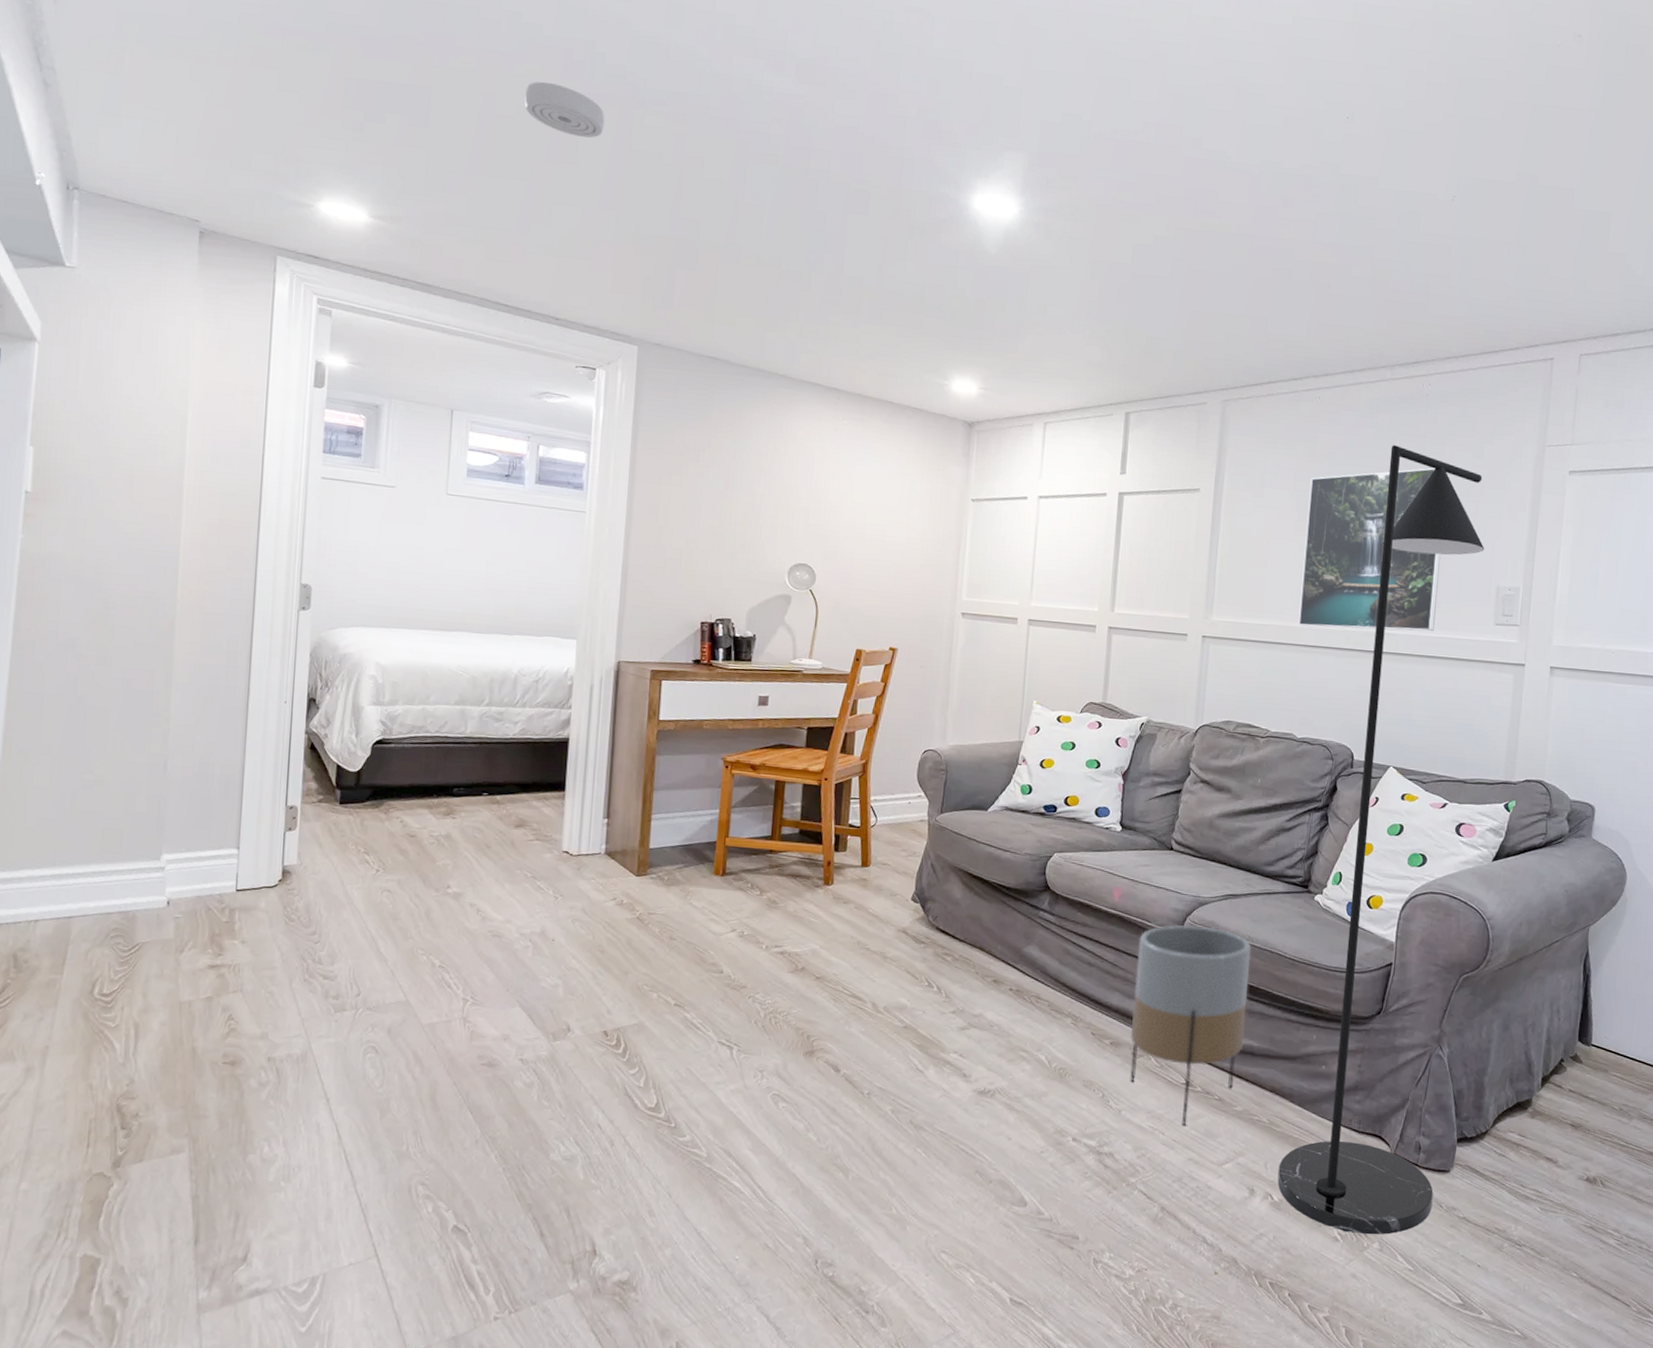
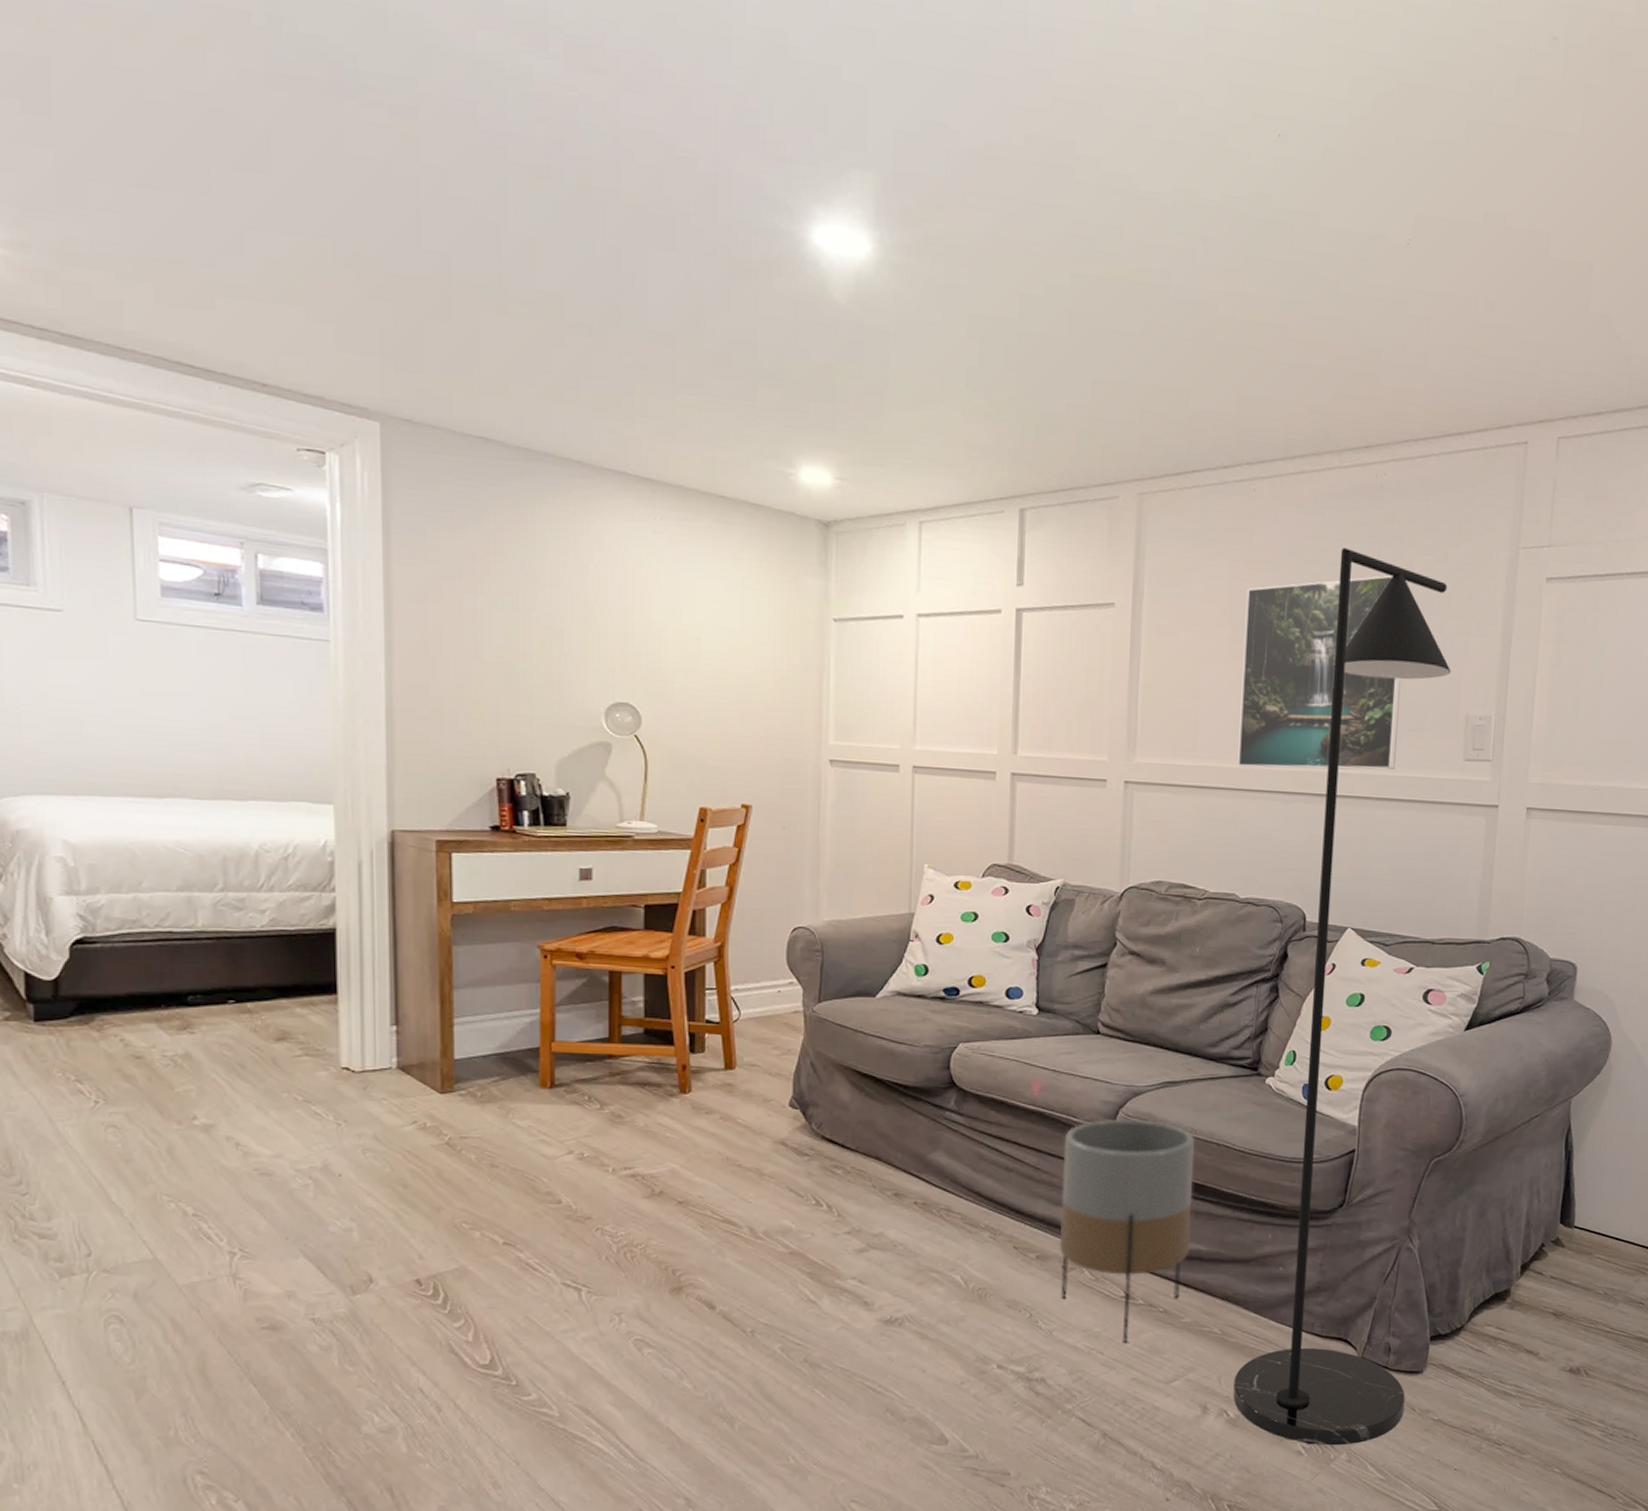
smoke detector: present [525,81,605,138] -> none [187,55,305,137]

